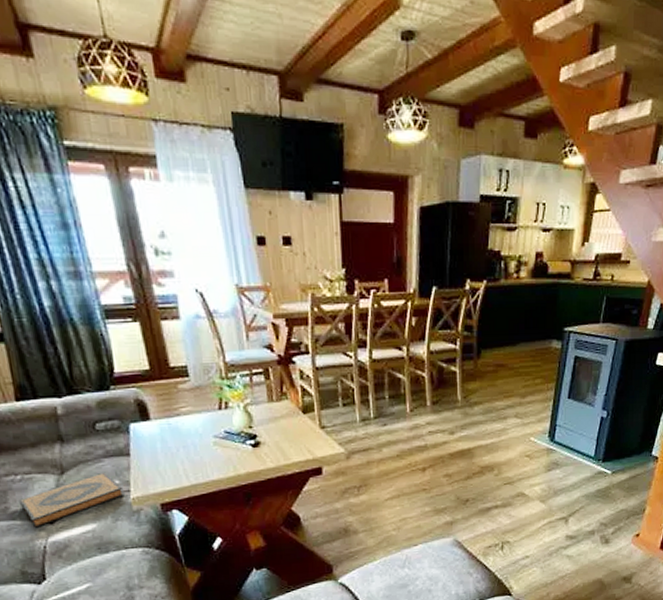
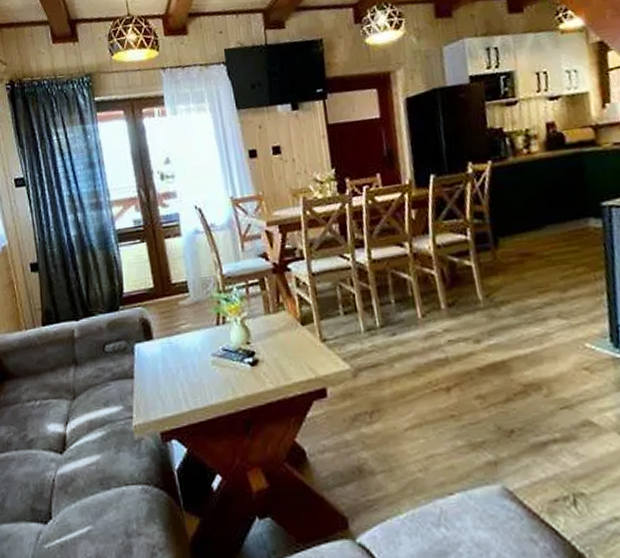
hardback book: present [20,472,124,529] -> none [37,396,127,459]

